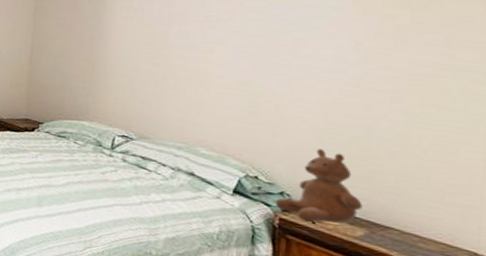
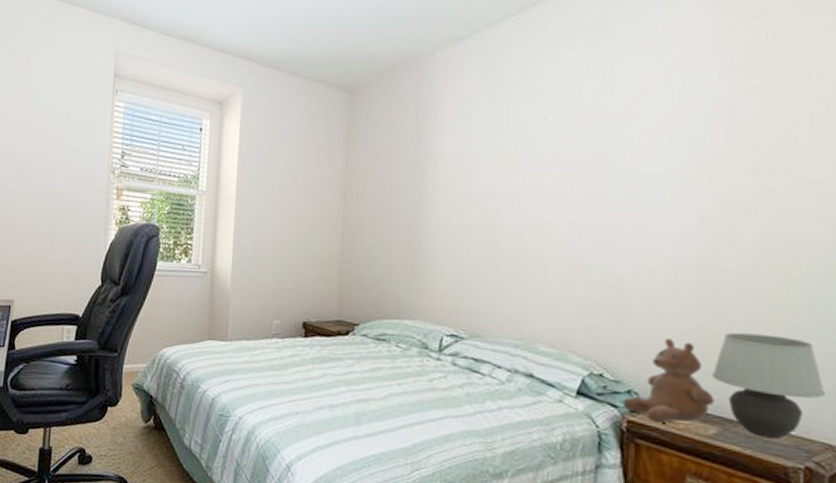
table lamp: none [360,146,472,245] -> present [712,332,825,439]

